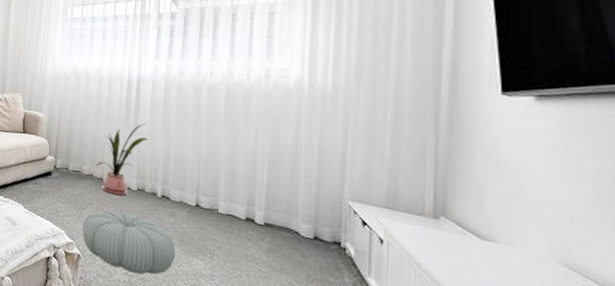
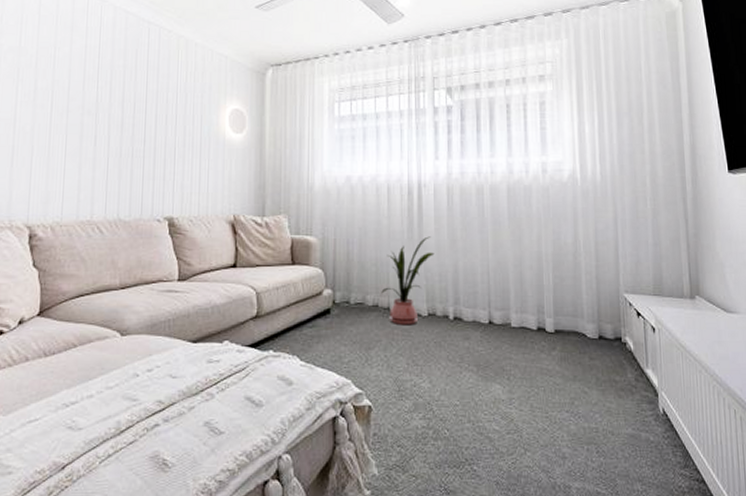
pouf: present [82,209,176,275] -> none [371,344,473,415]

